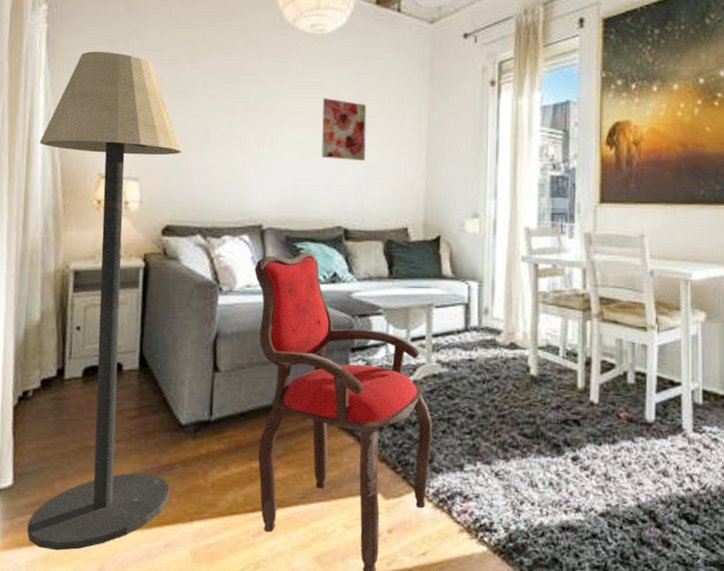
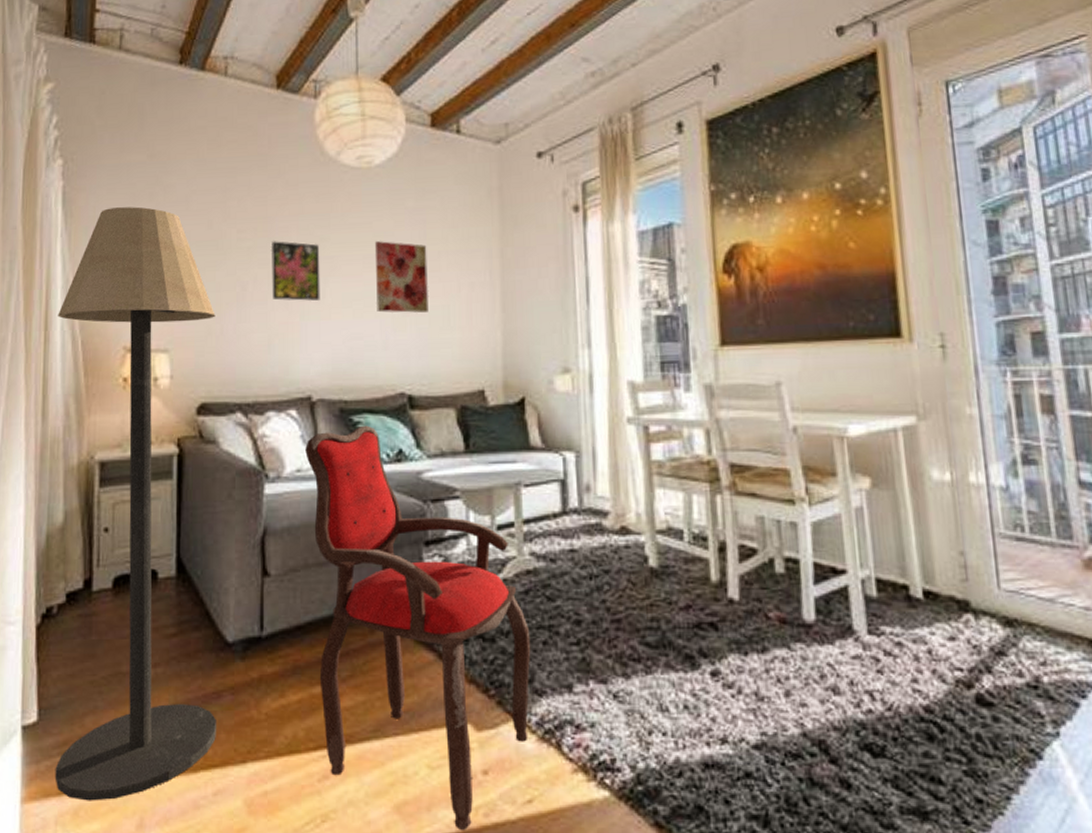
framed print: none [232,91,275,145] -> present [270,241,320,301]

